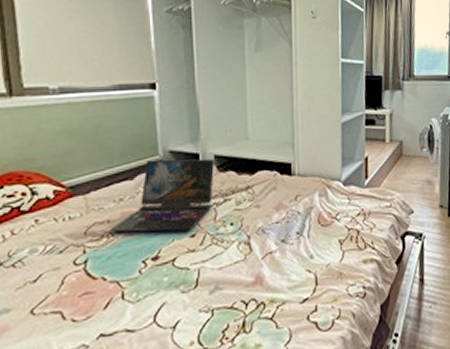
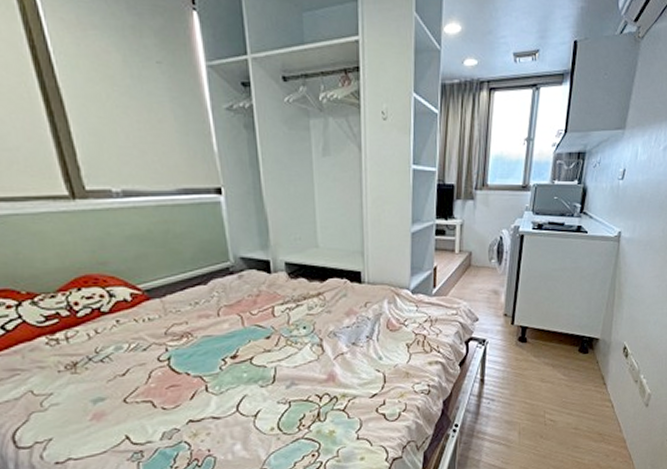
laptop: present [109,158,214,233] -> none [188,265,286,334]

